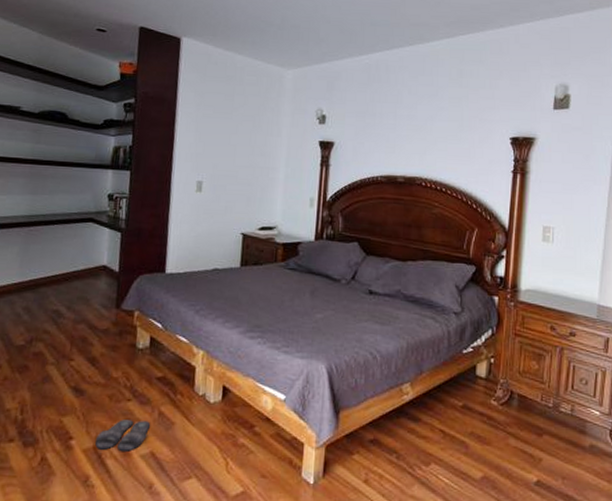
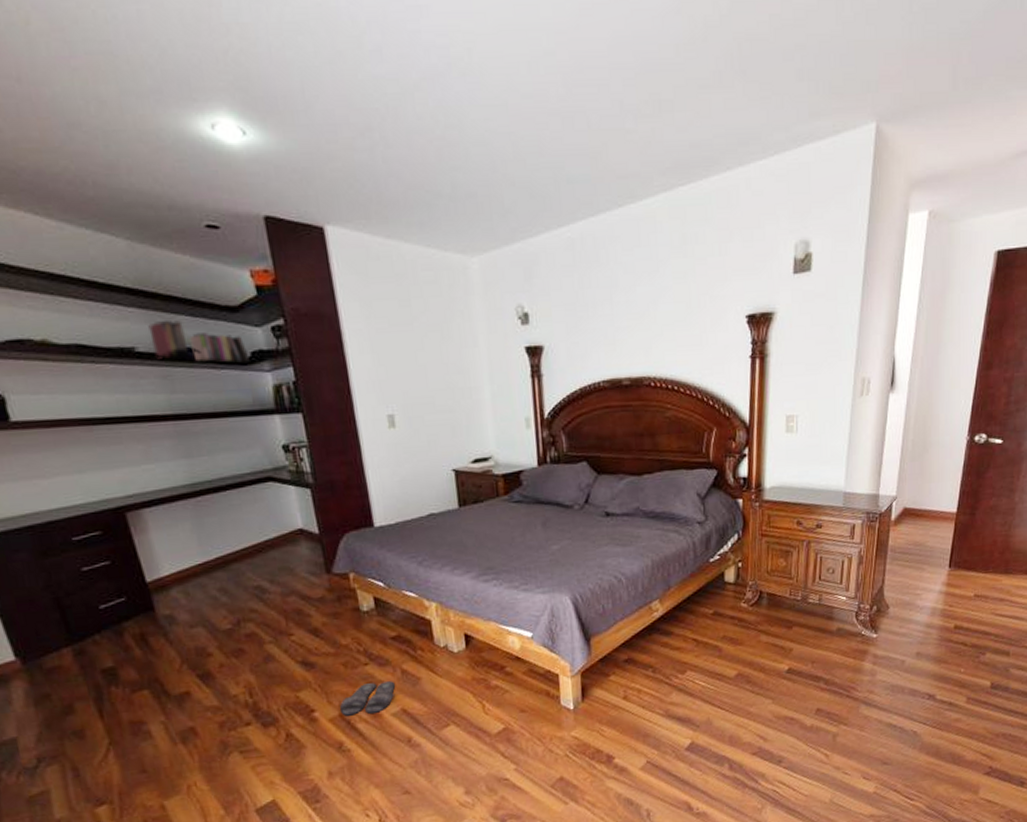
books: none [33,90,60,120] -> present [148,319,190,360]
books: none [61,102,102,127] -> present [190,332,250,363]

